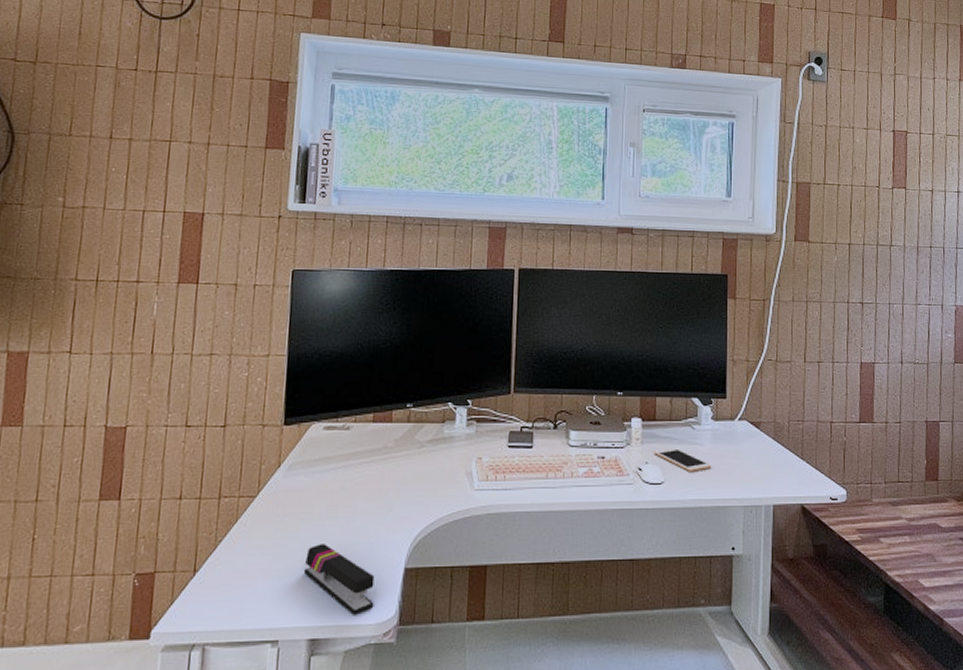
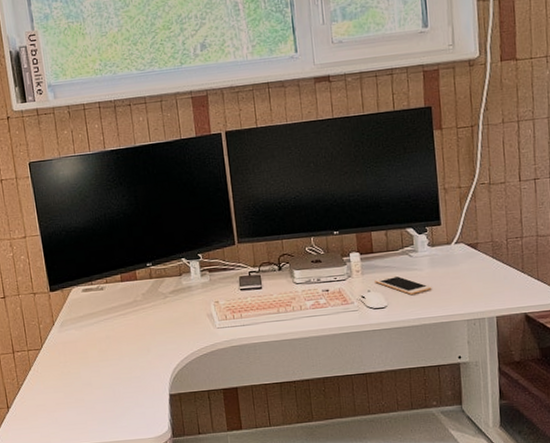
stapler: present [303,544,375,615] -> none [89,380,150,432]

